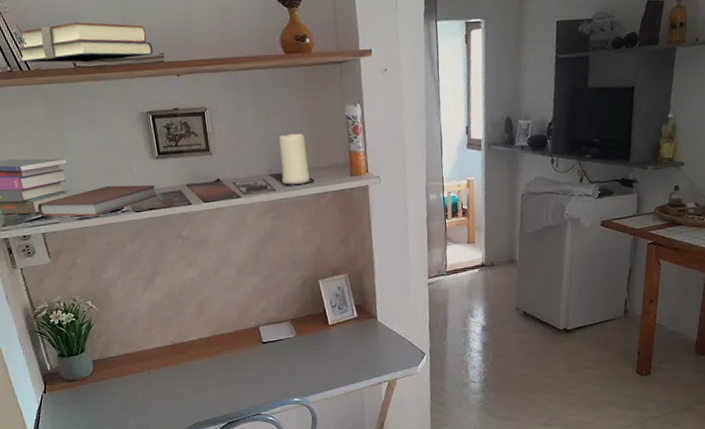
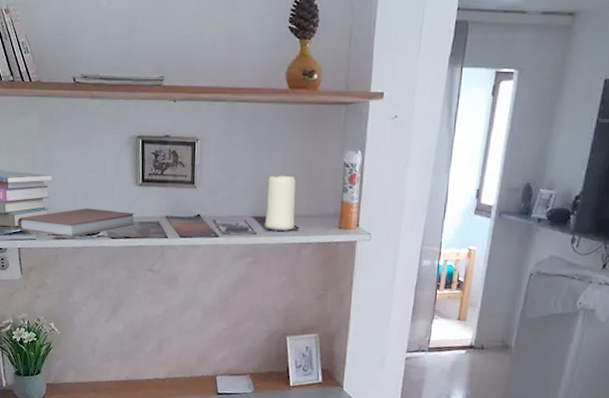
books: present [17,22,154,63] -> none [22,36,154,79]

